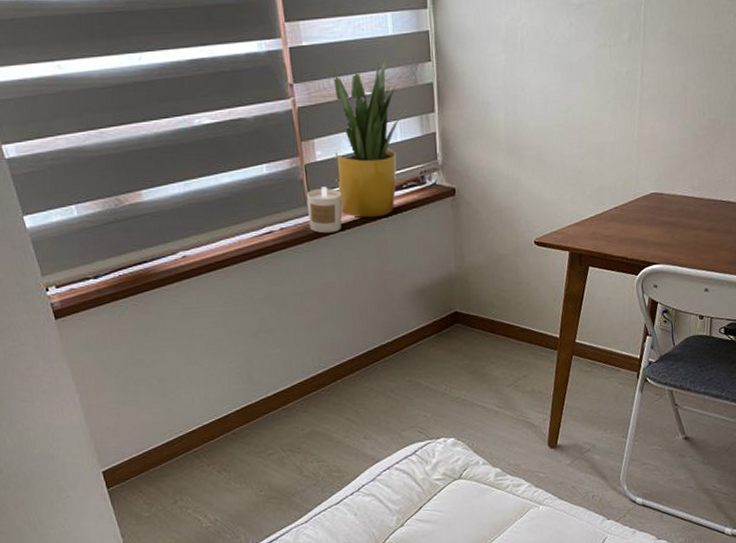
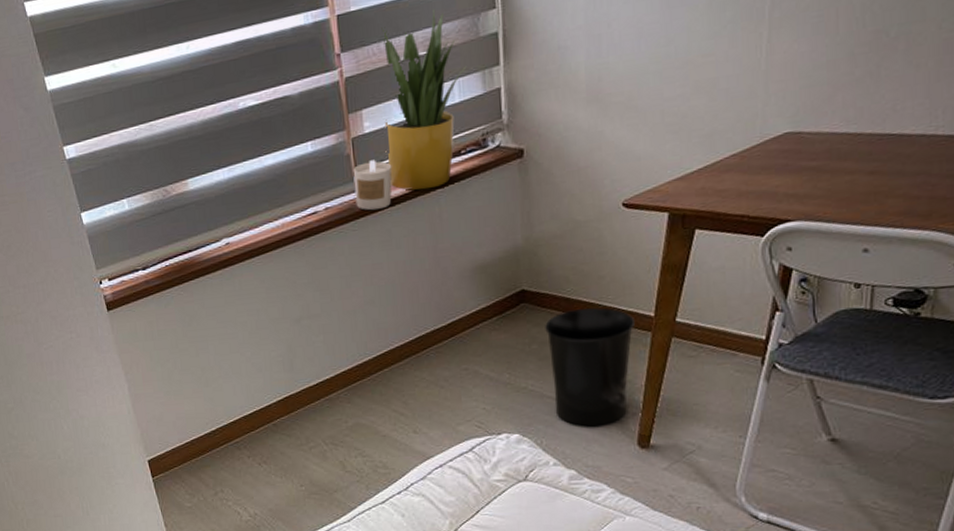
waste bin: none [474,329,545,431] -> present [545,307,635,427]

